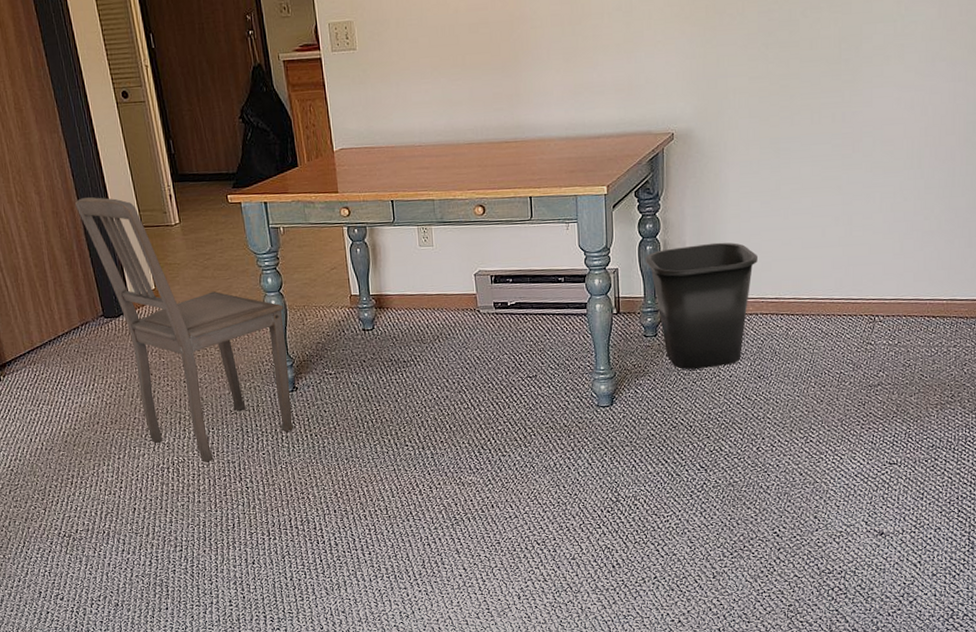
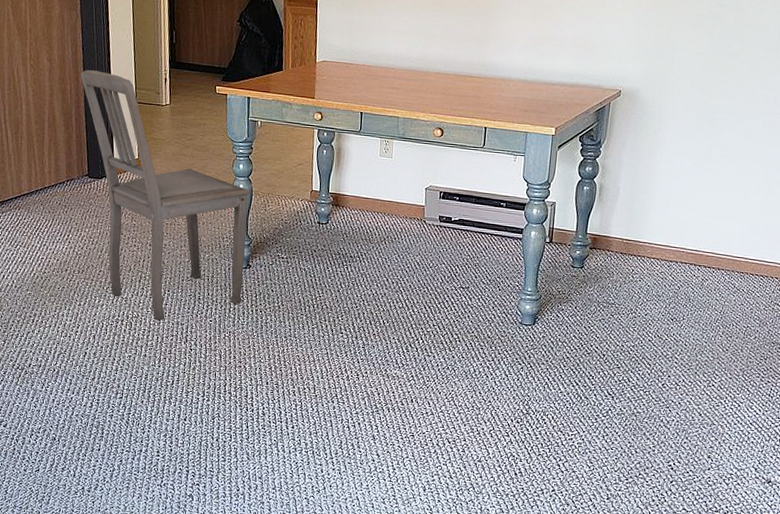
waste bin: present [645,242,757,369] -> none [581,191,683,304]

